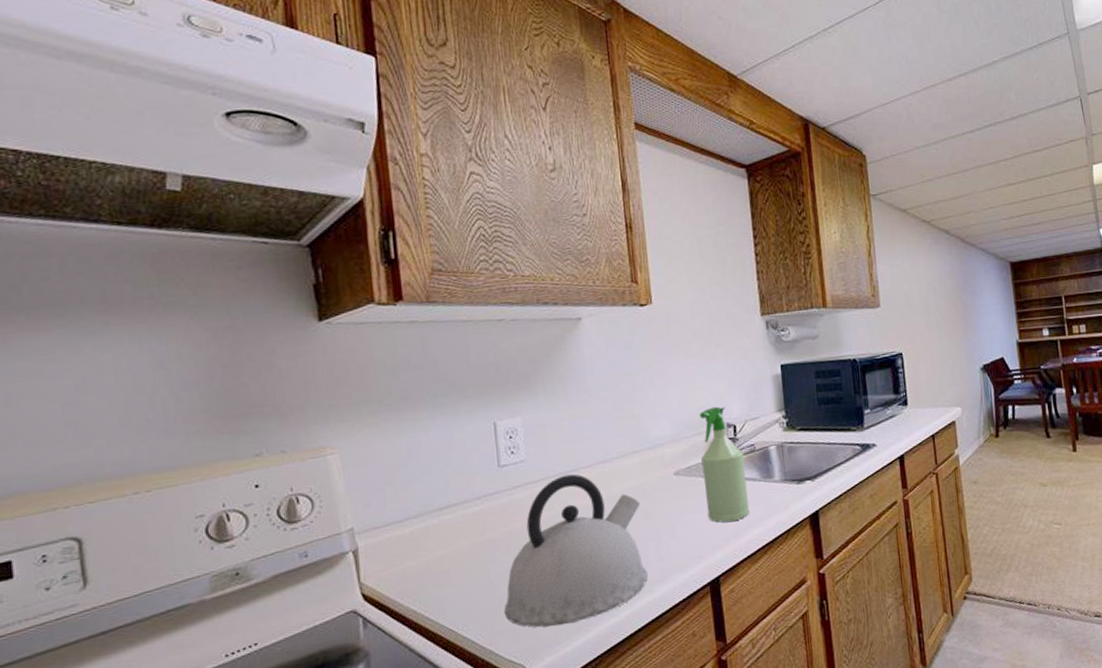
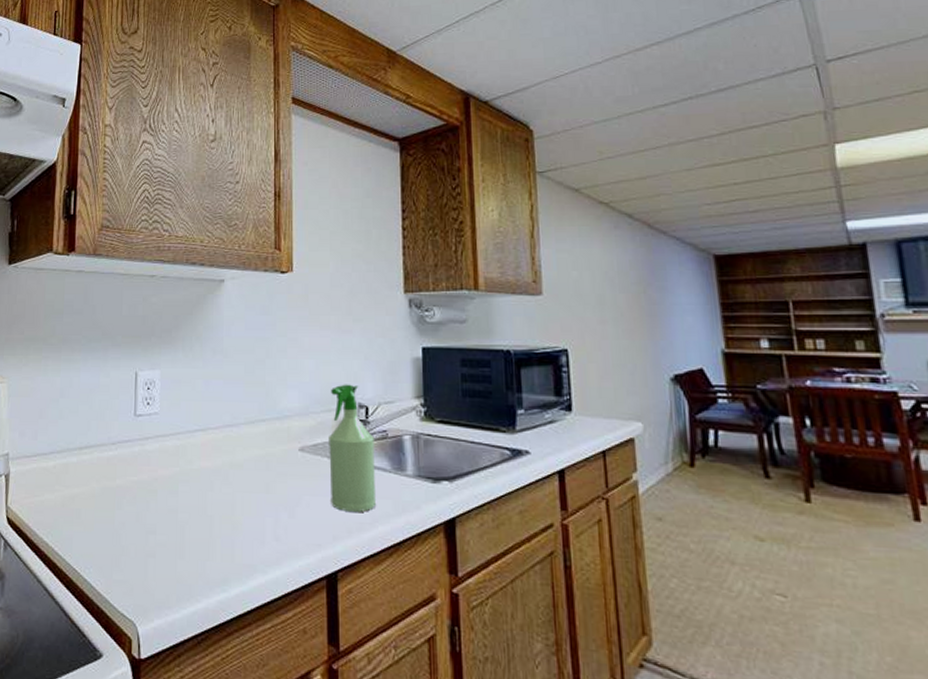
kettle: present [504,474,648,628] -> none [122,433,262,589]

